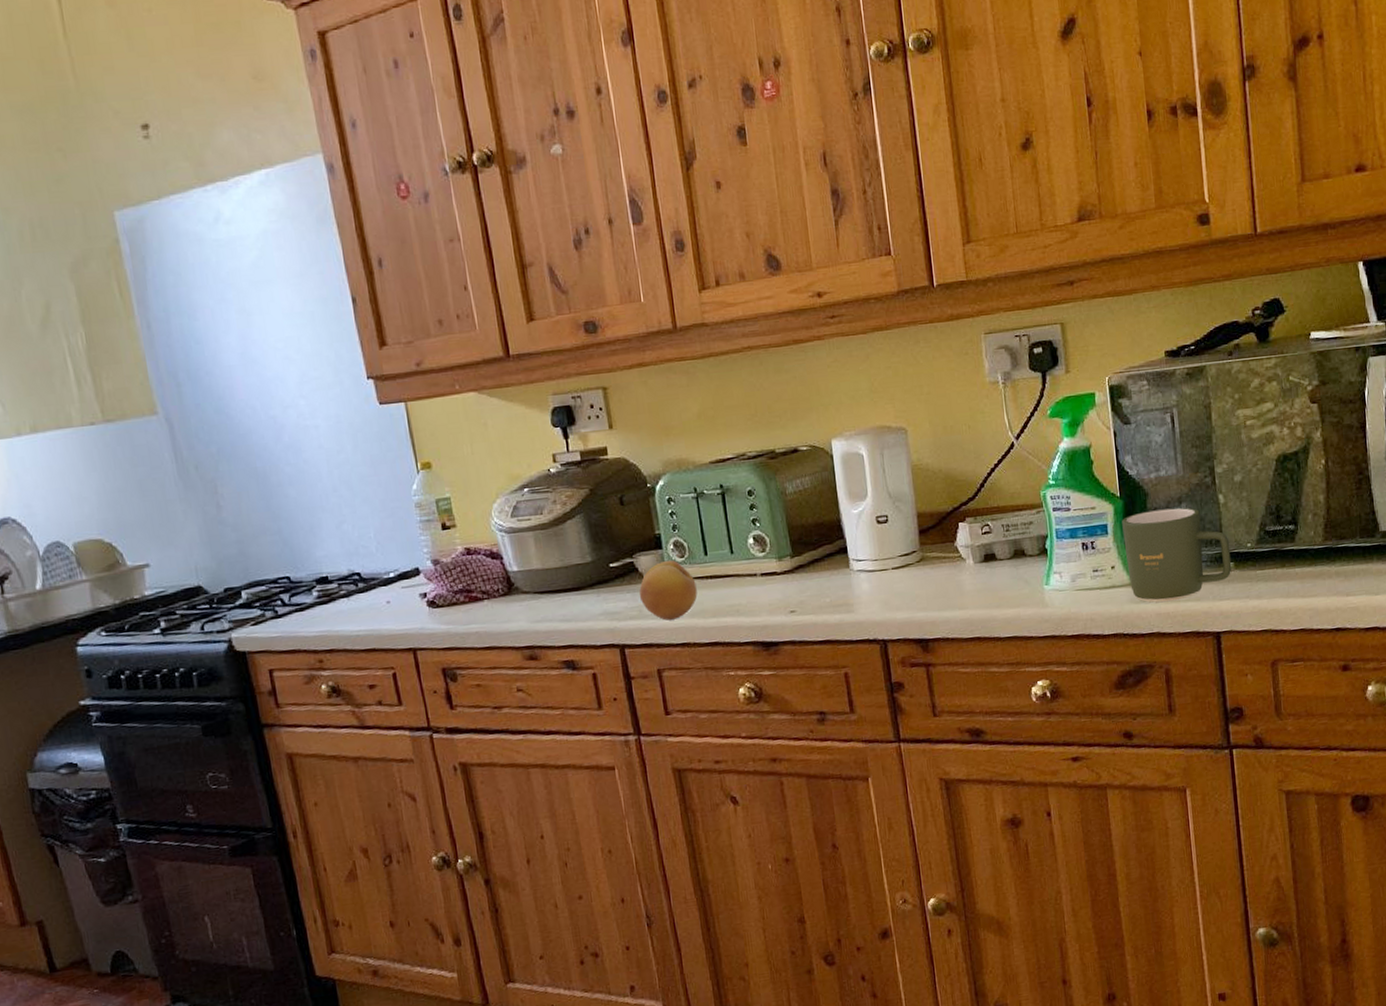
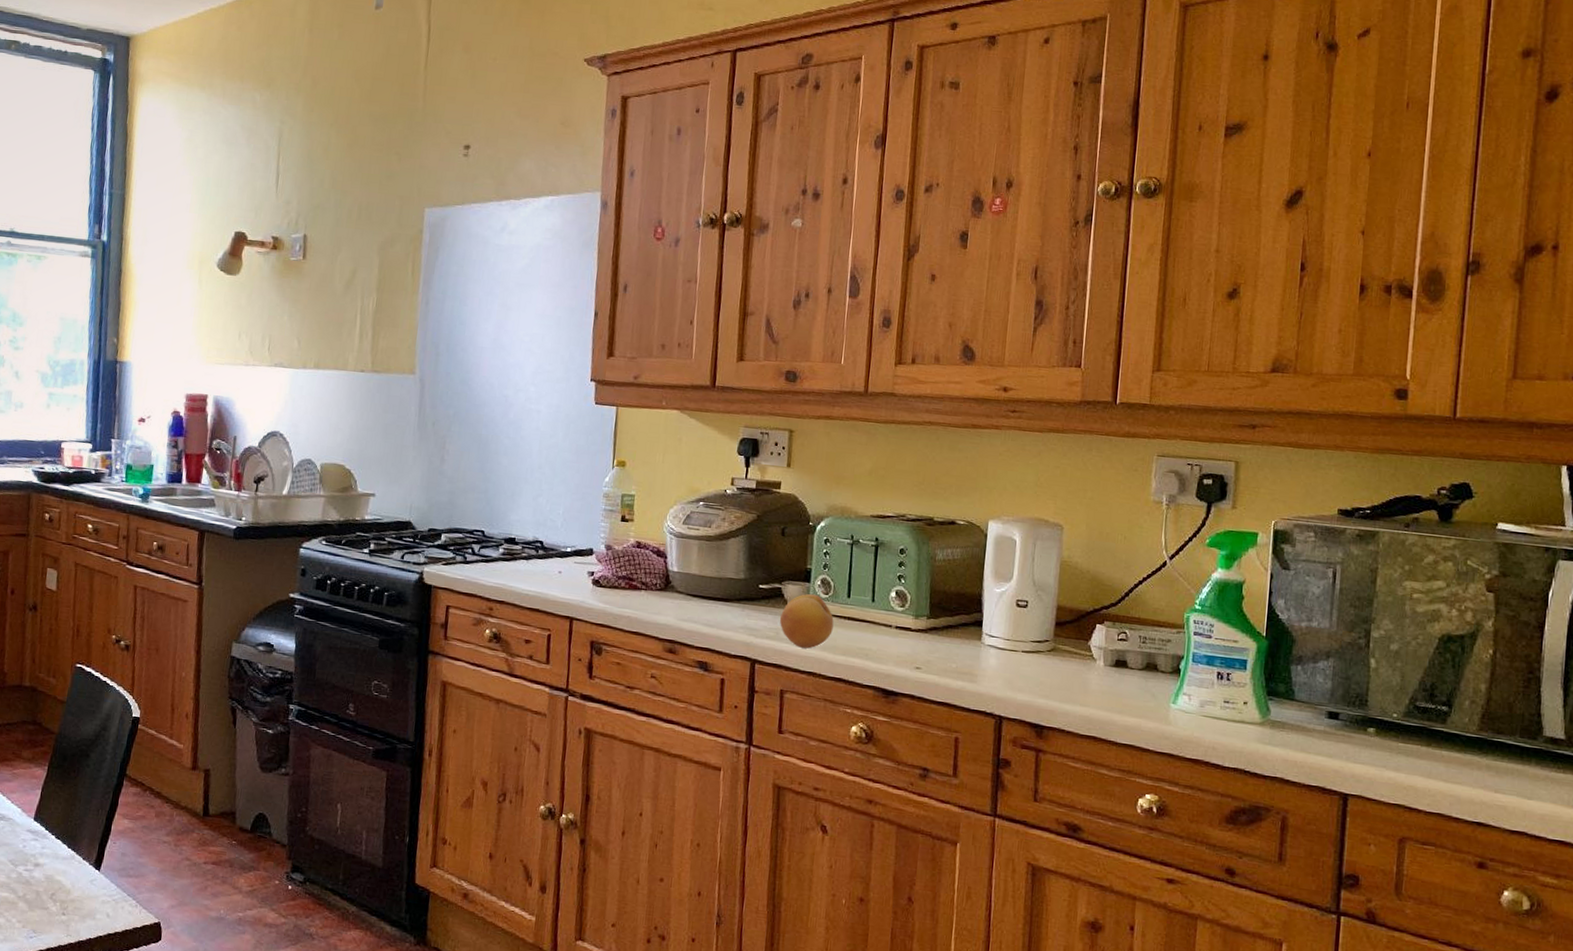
mug: present [1122,507,1232,603] -> none [1260,656,1374,752]

